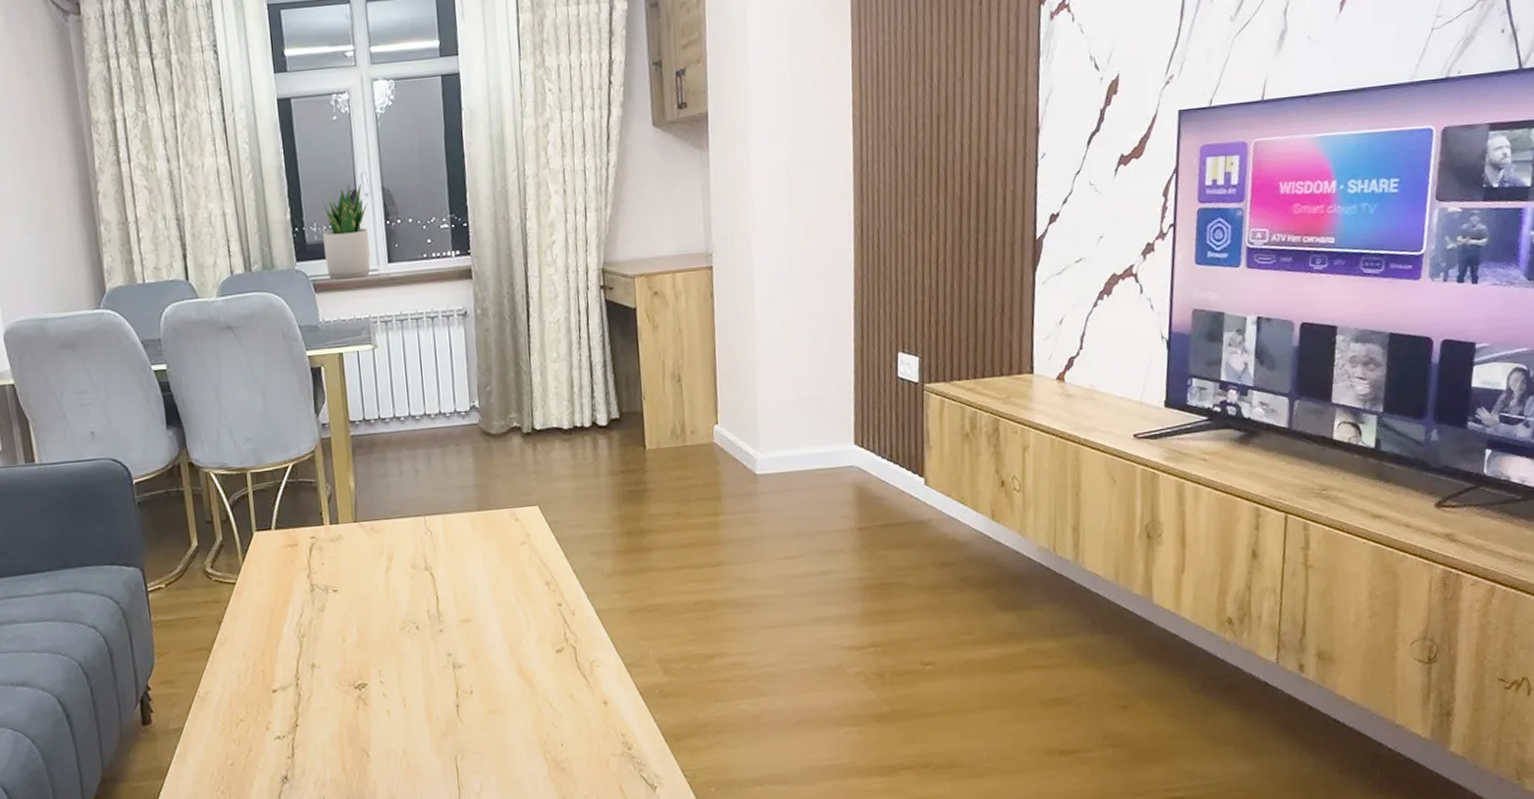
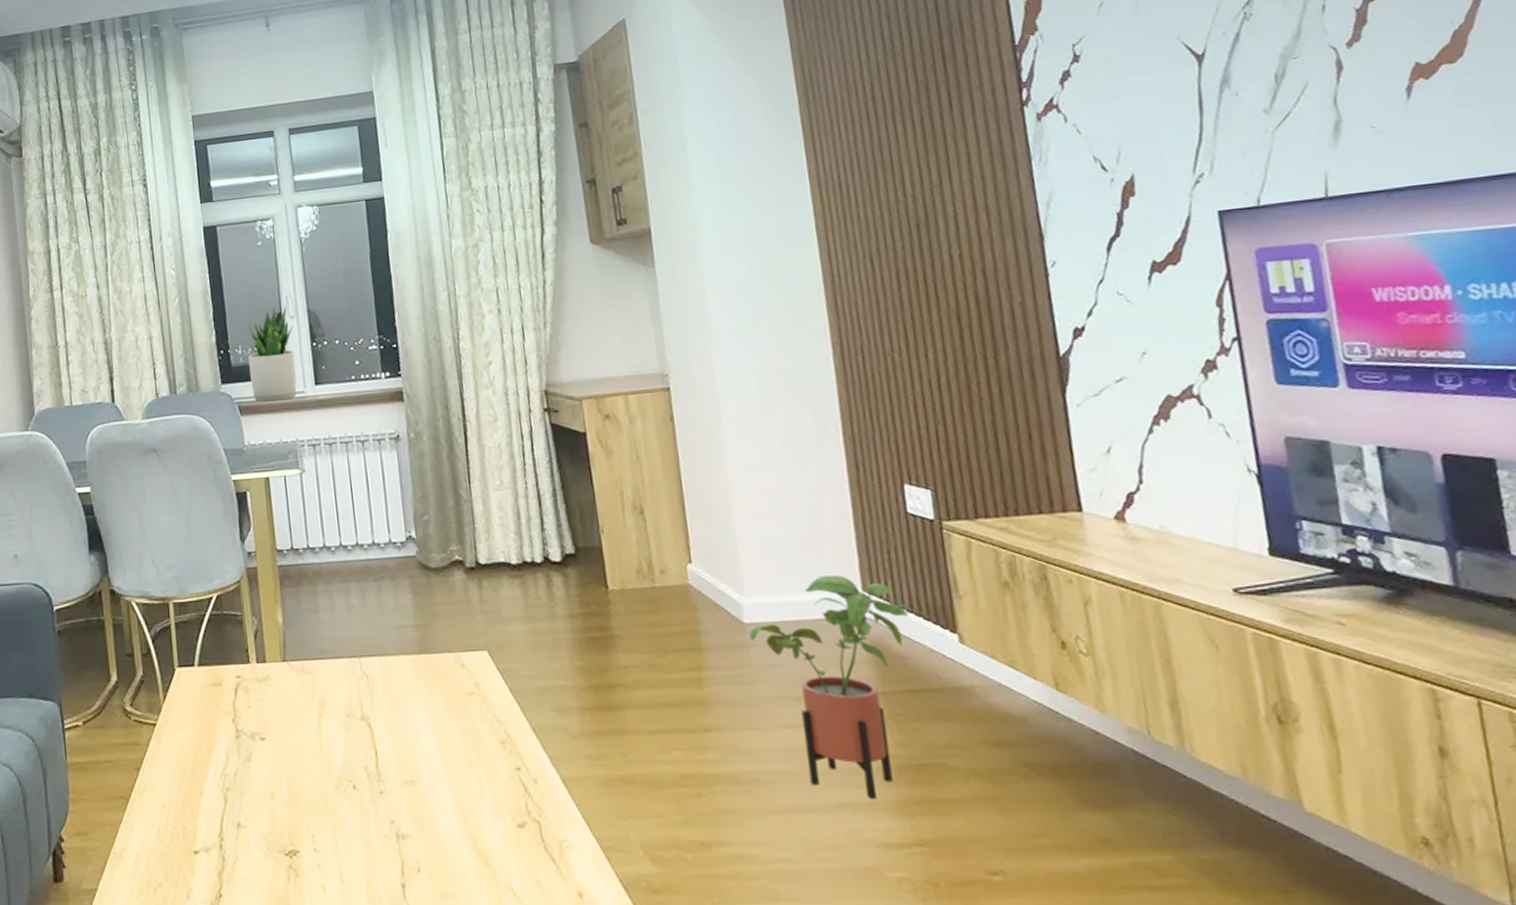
house plant: none [759,431,888,614] -> present [748,574,909,800]

